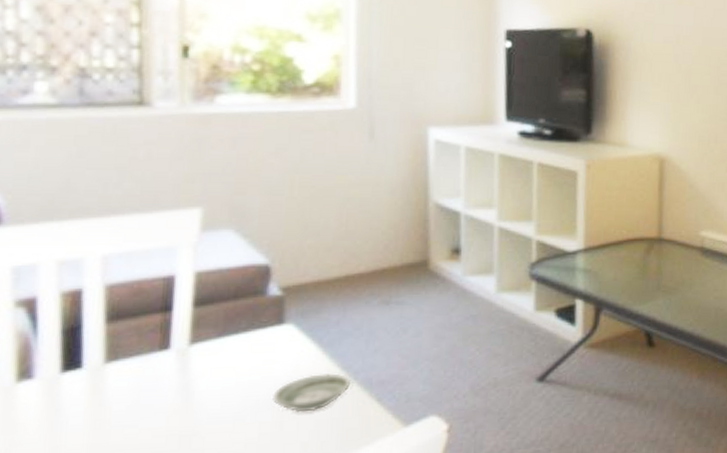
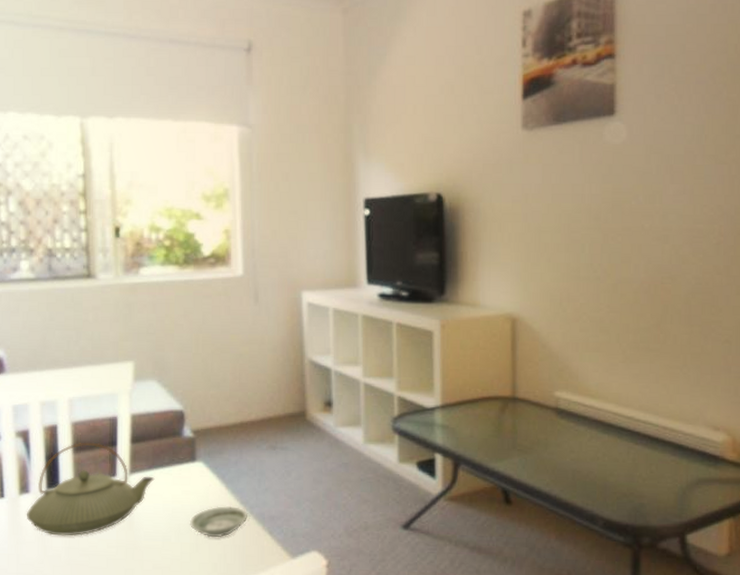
teapot: none [26,308,226,431] -> present [26,442,155,537]

